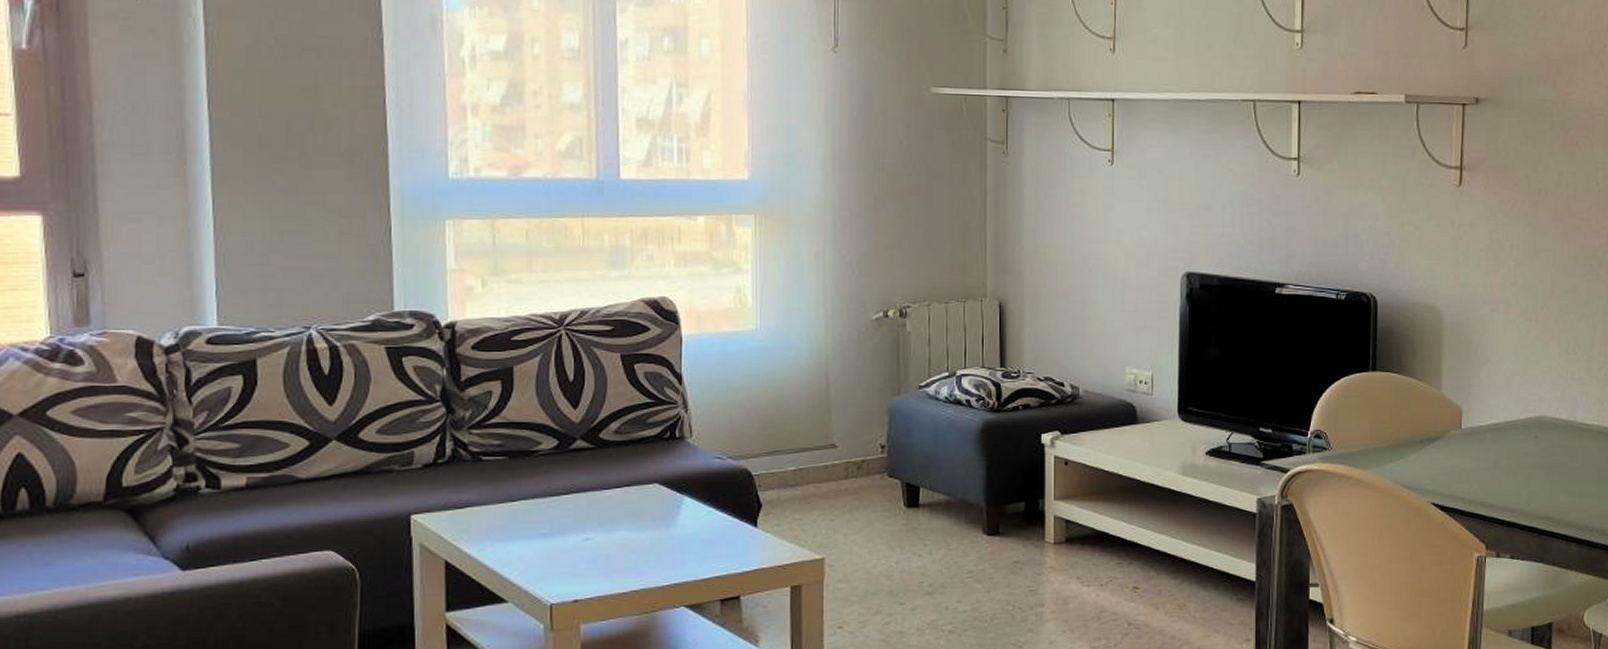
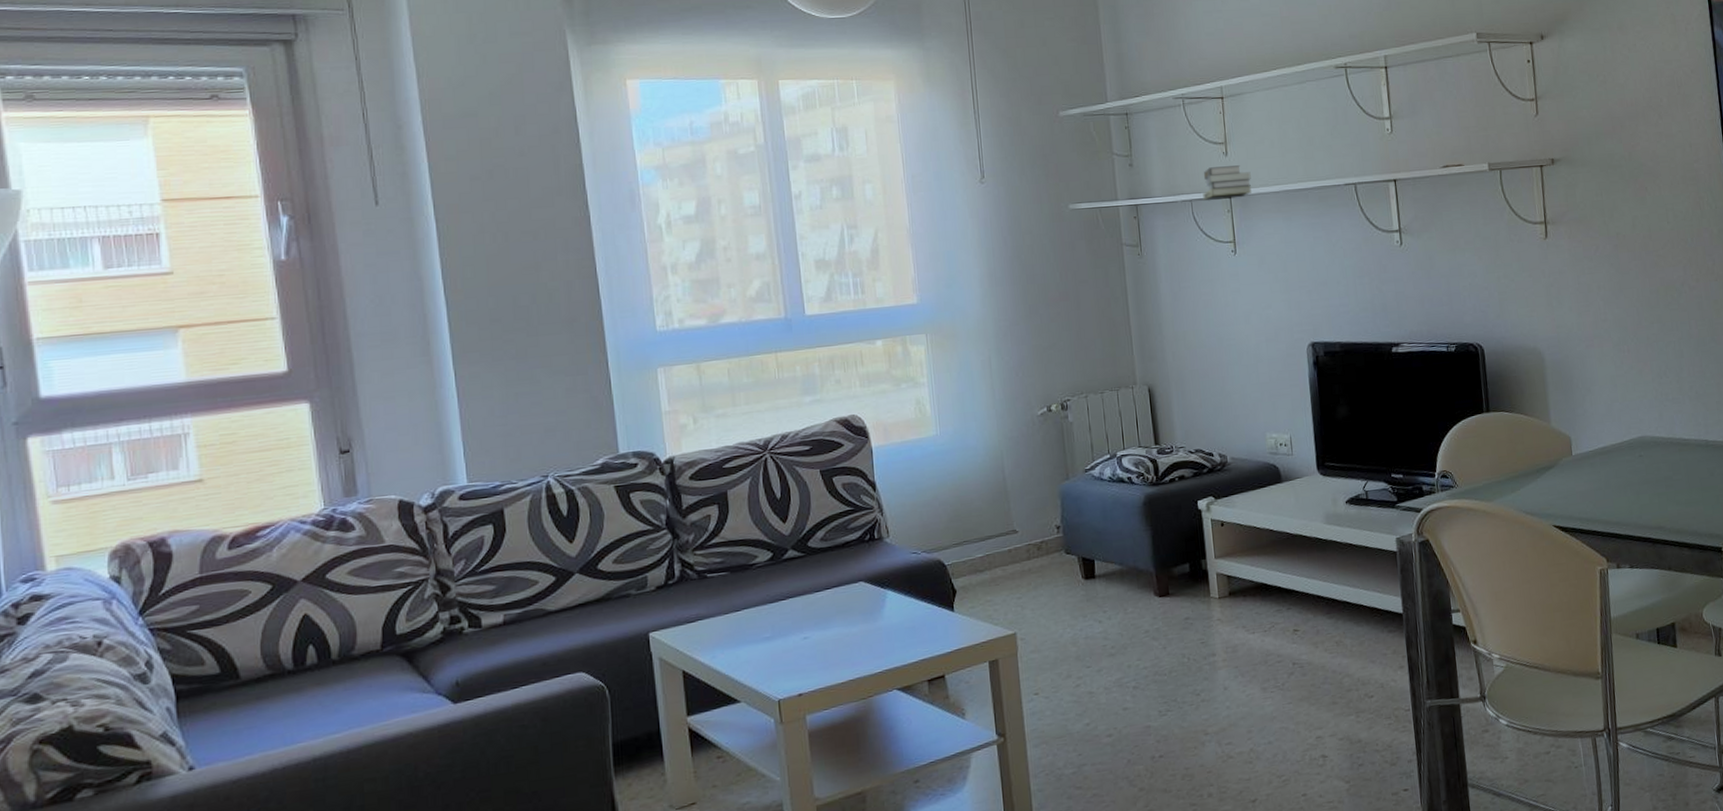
books: none [1082,64,1139,102] -> present [1202,165,1252,200]

